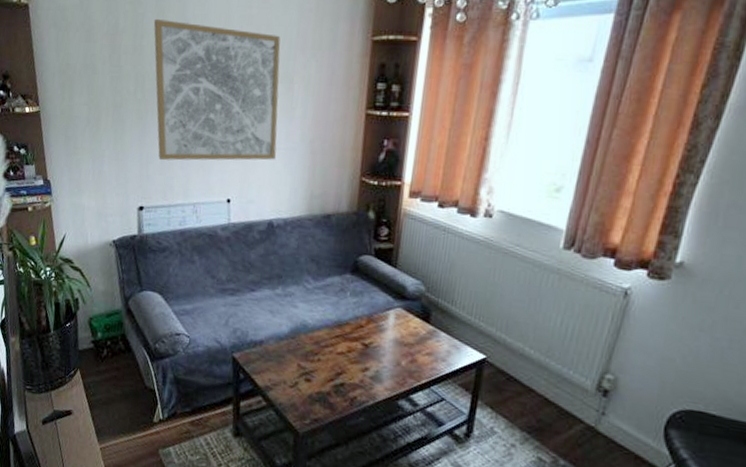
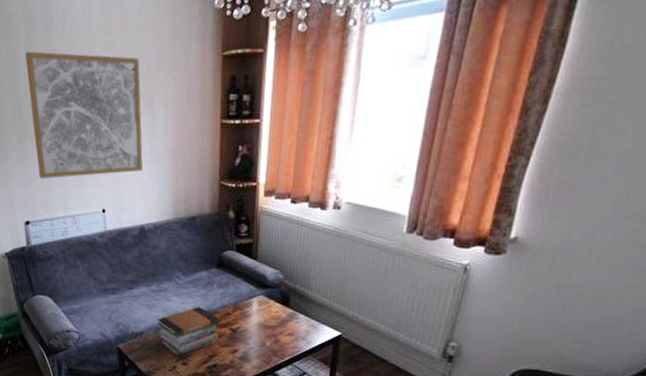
book stack: none [279,315,351,371] -> present [156,306,220,356]

